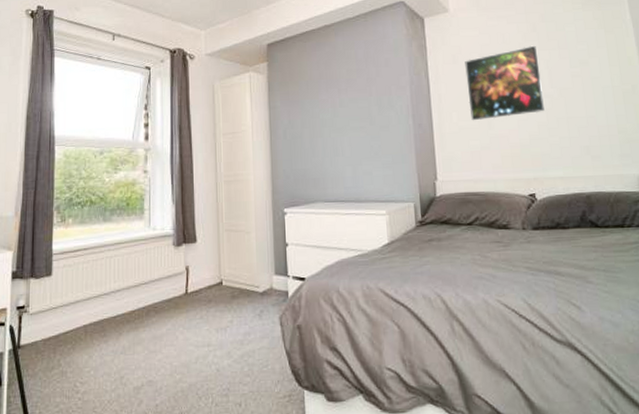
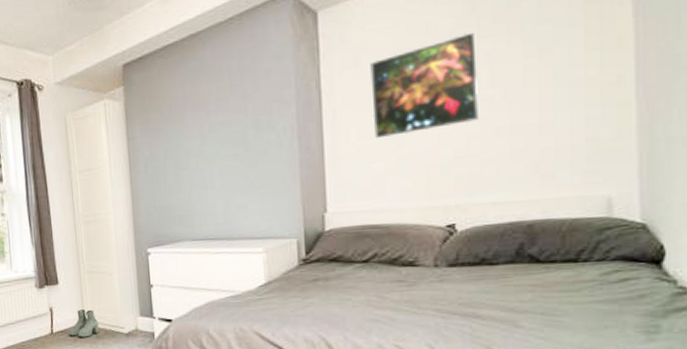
boots: none [203,268,234,298] -> present [68,309,99,338]

